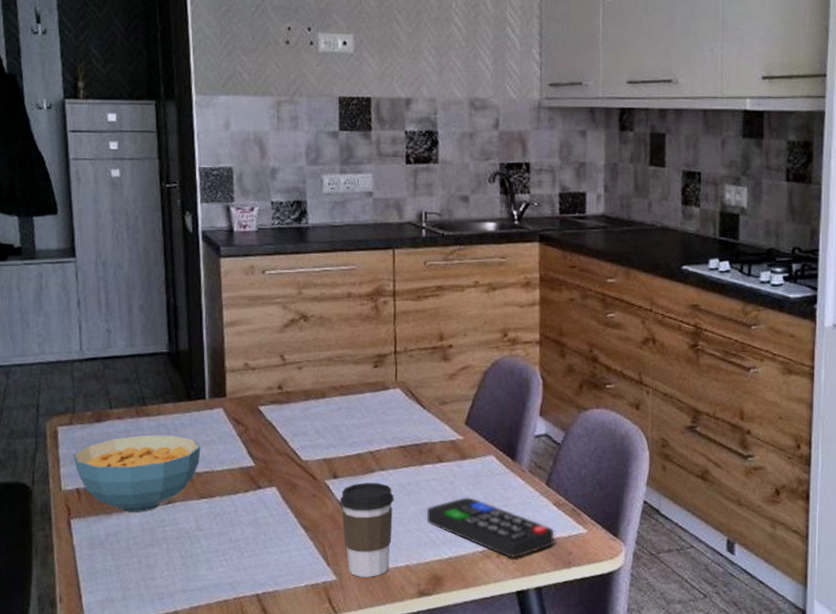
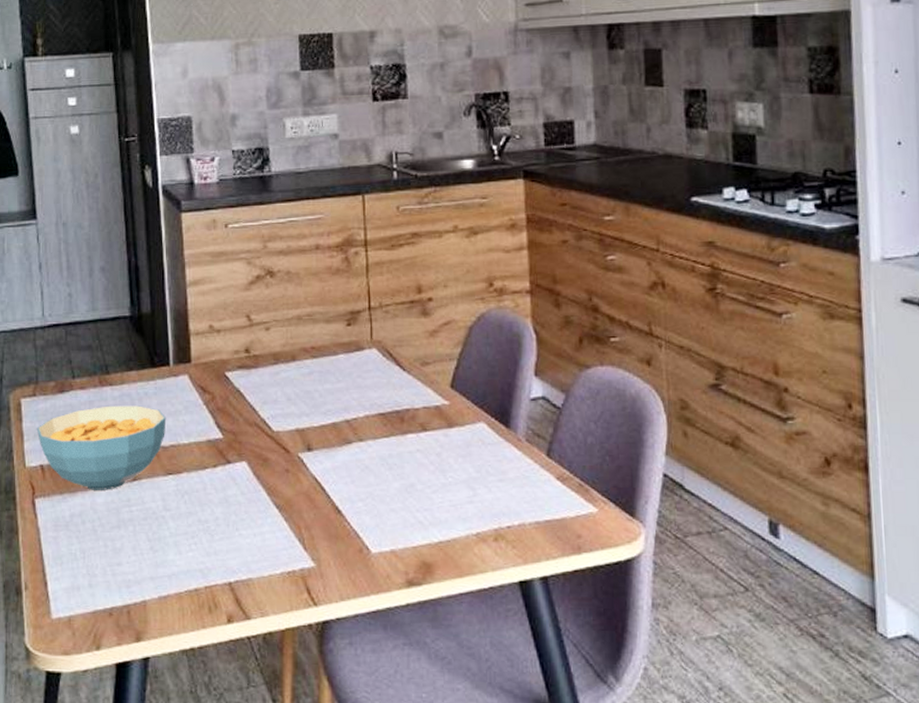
coffee cup: present [340,483,394,577] -> none [315,455,375,564]
remote control: present [426,497,555,558] -> none [411,471,560,542]

